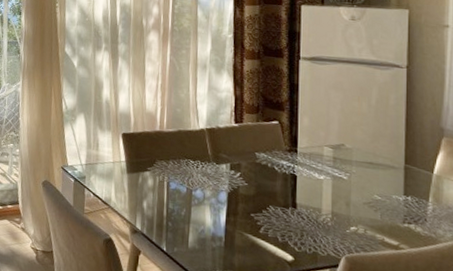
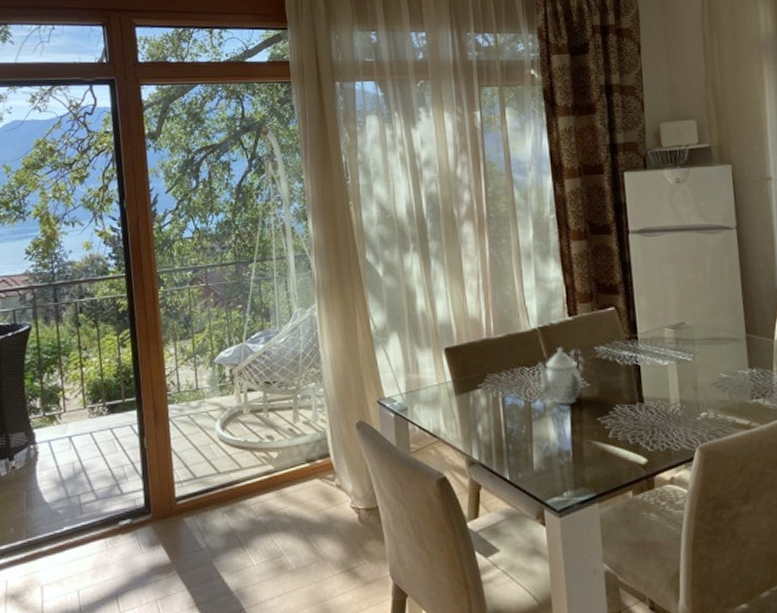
teapot: none [200,147,245,198] -> present [536,346,584,405]

